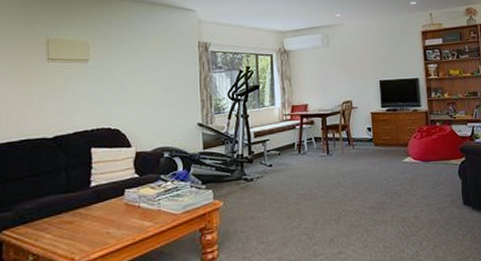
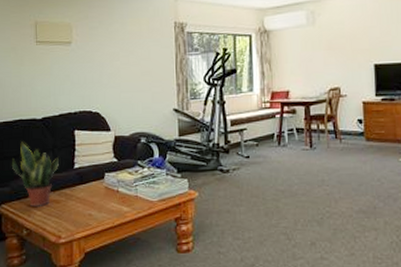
potted plant: none [17,162,73,231] -> present [12,142,59,208]

